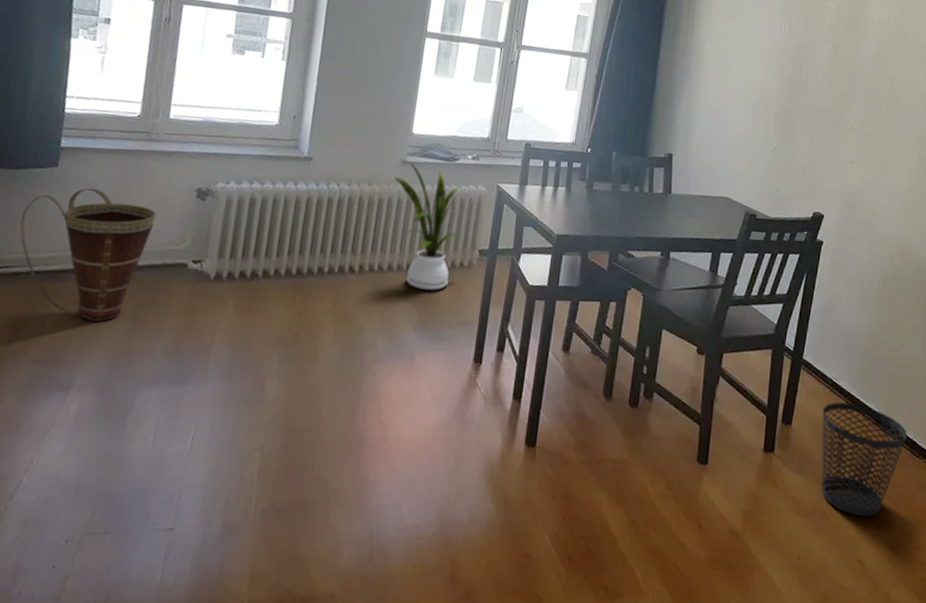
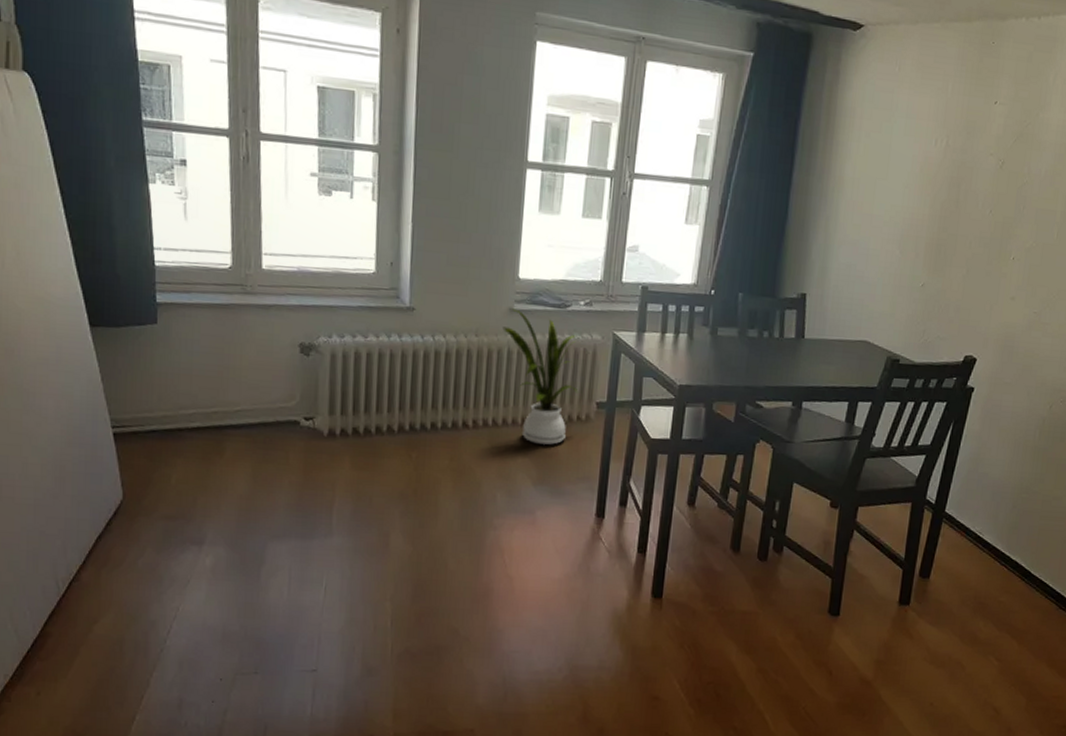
basket: present [20,188,156,322] -> none [130,345,262,479]
wastebasket: present [821,402,908,517] -> none [958,556,1055,668]

